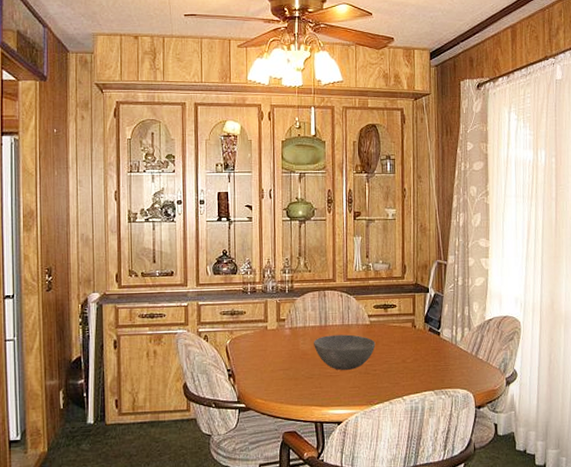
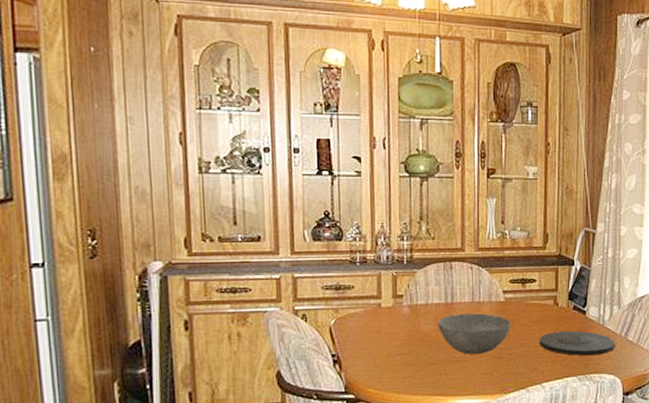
plate: none [400,350,467,372] -> present [540,330,615,356]

